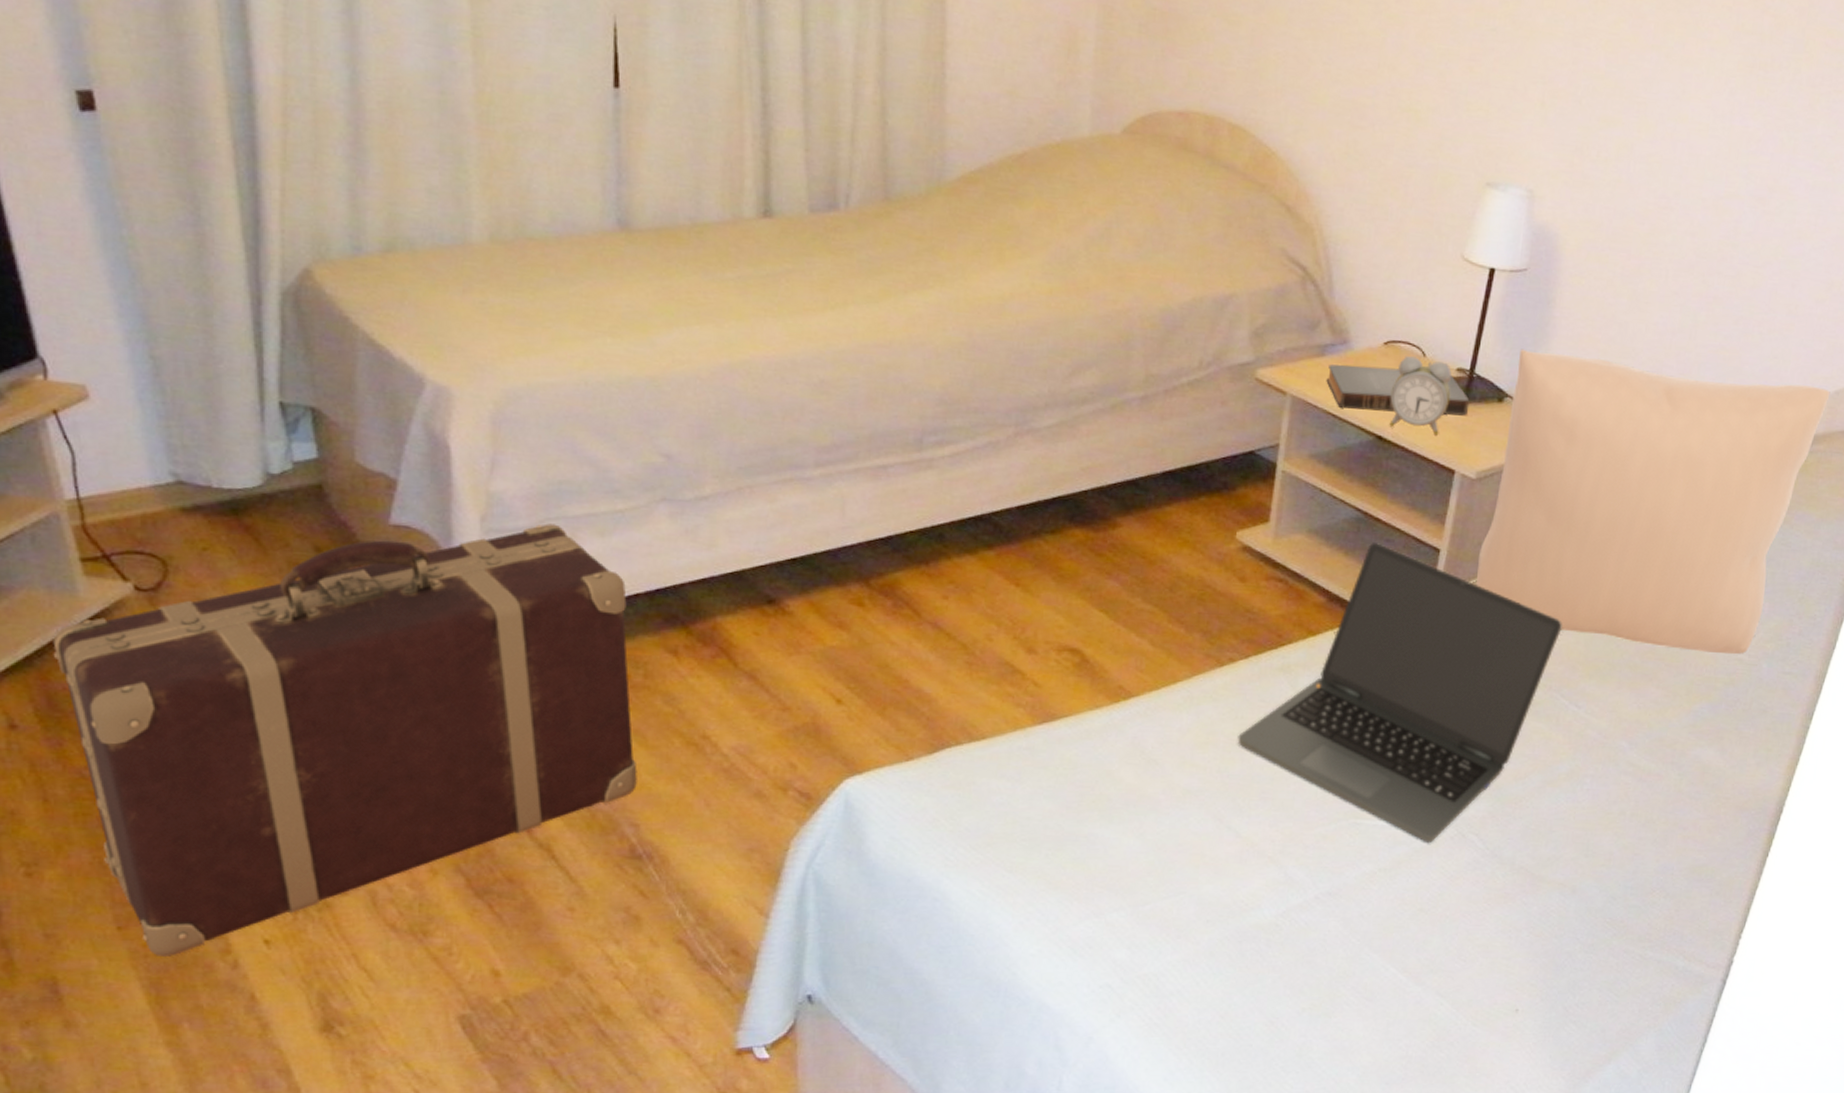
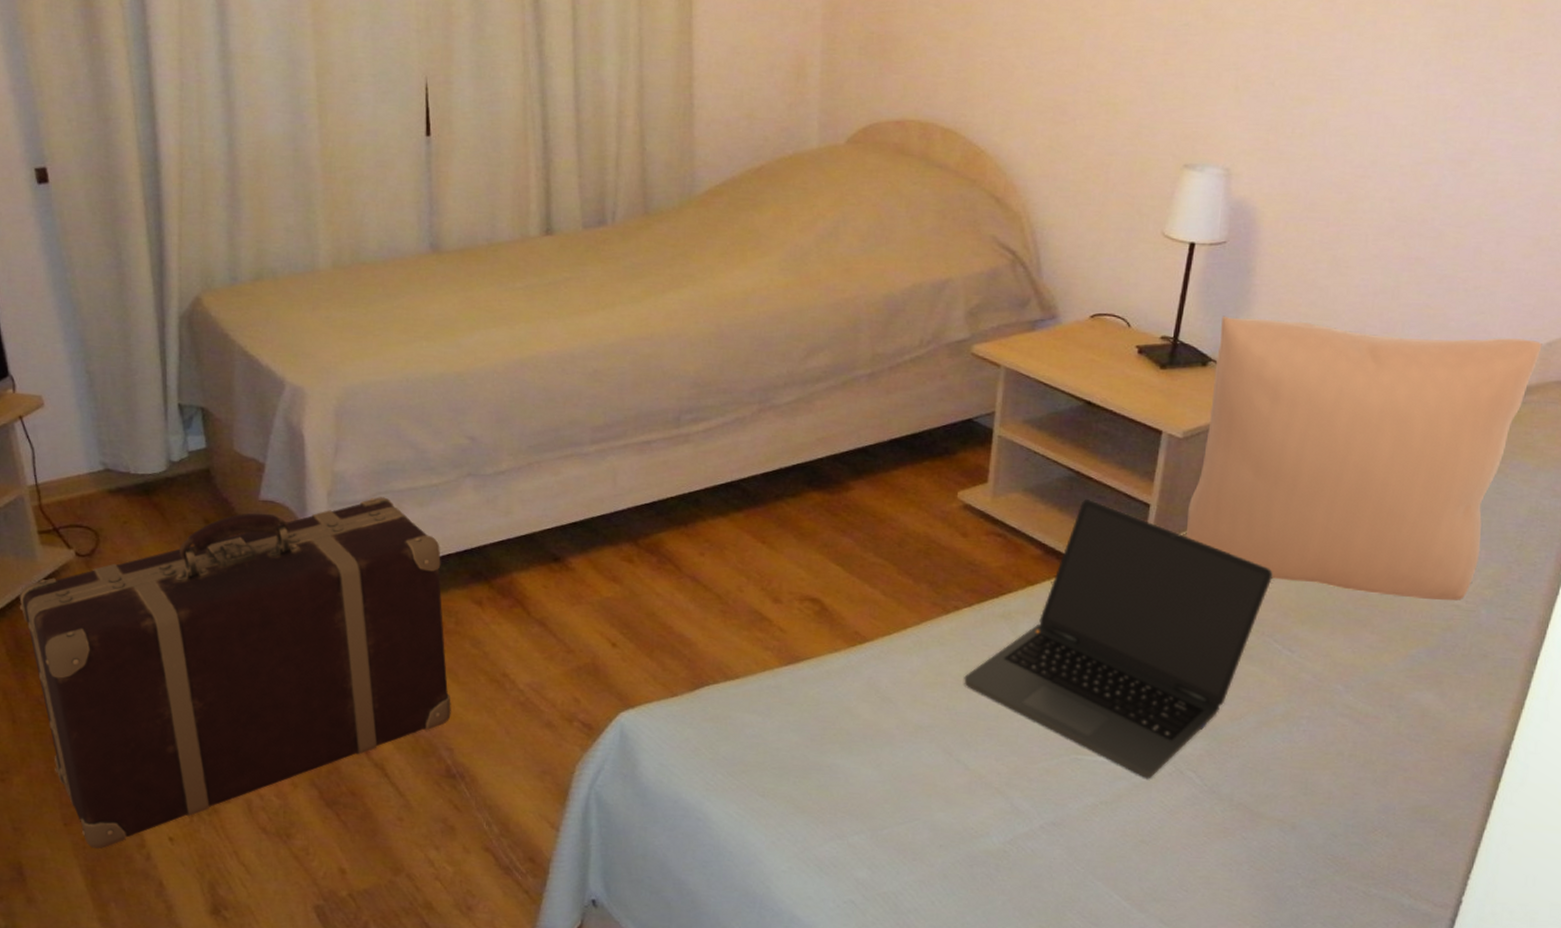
book: present [1326,364,1470,416] -> none [1037,337,1175,380]
alarm clock: present [1389,356,1452,435] -> none [1098,327,1156,399]

